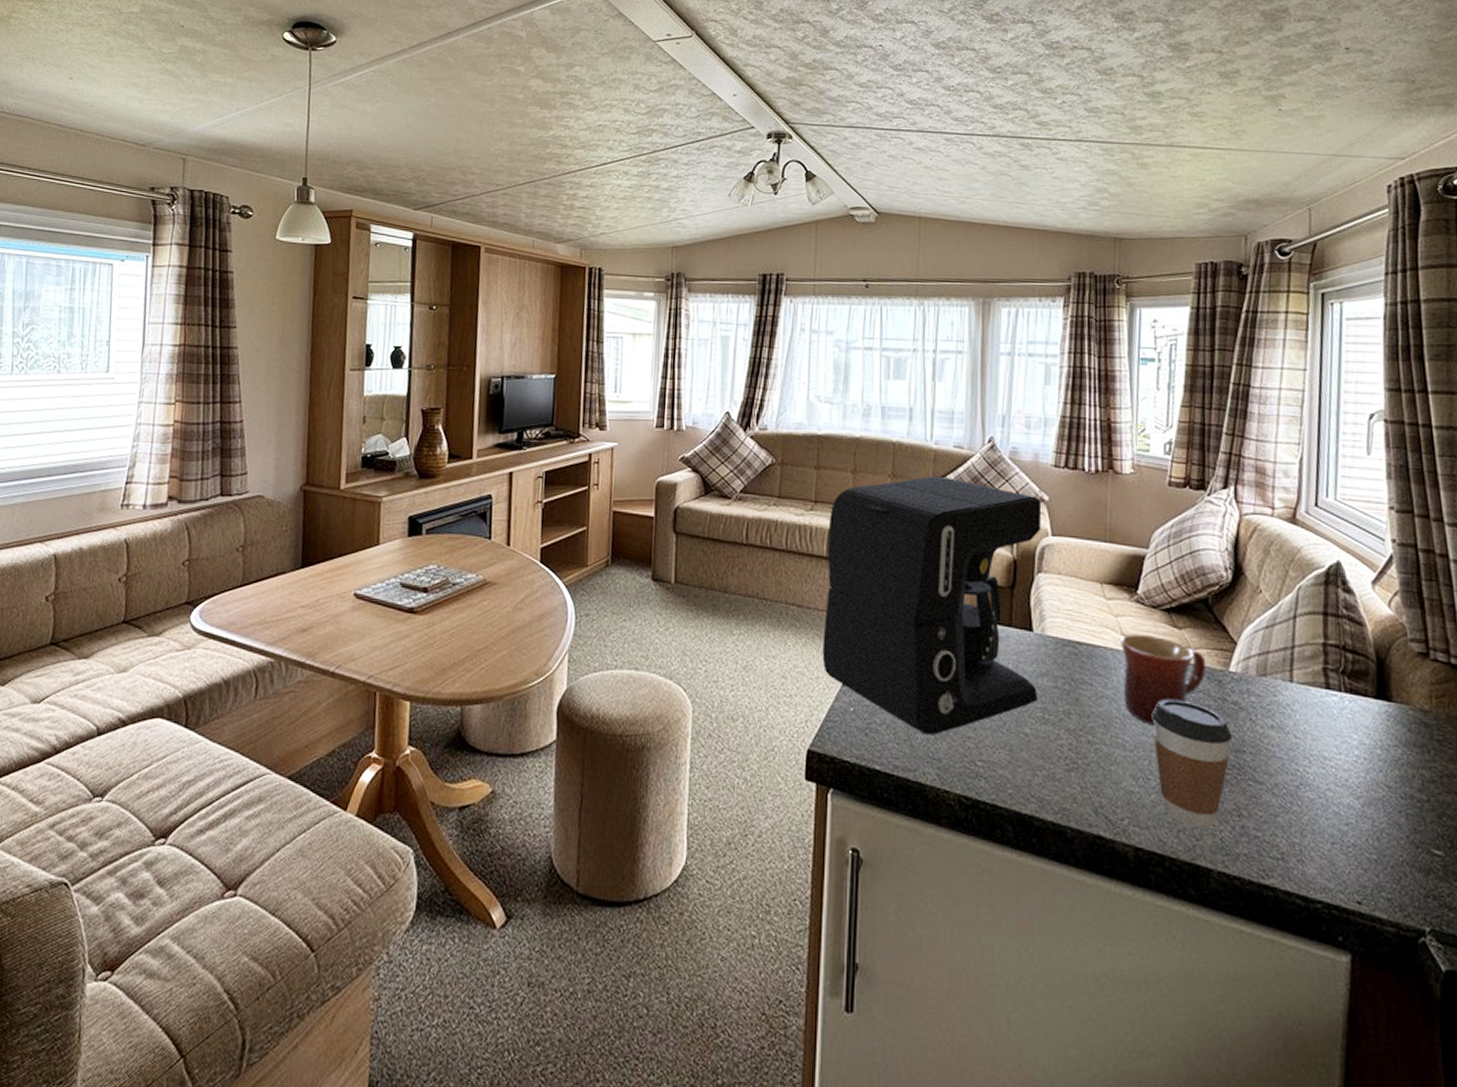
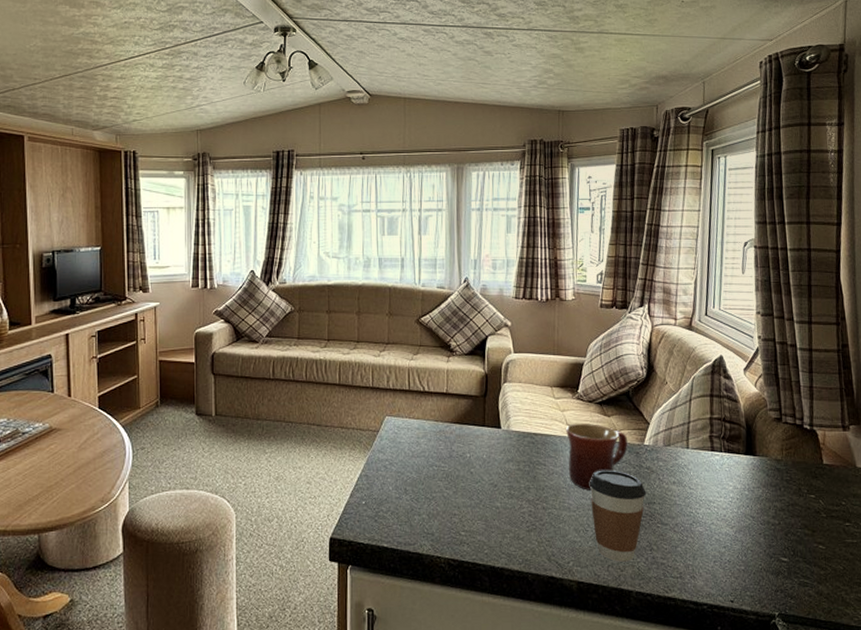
coffee maker: present [822,475,1042,735] -> none [338,312,506,516]

